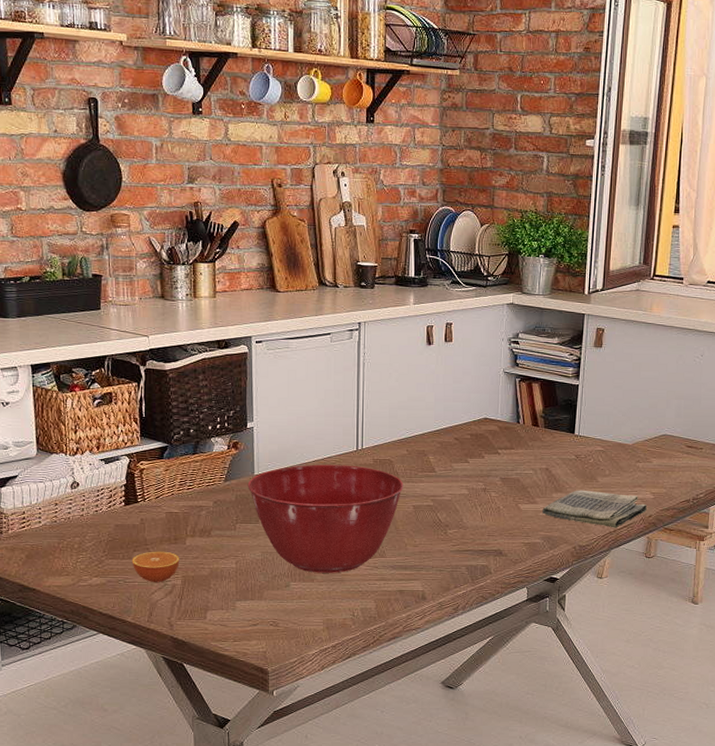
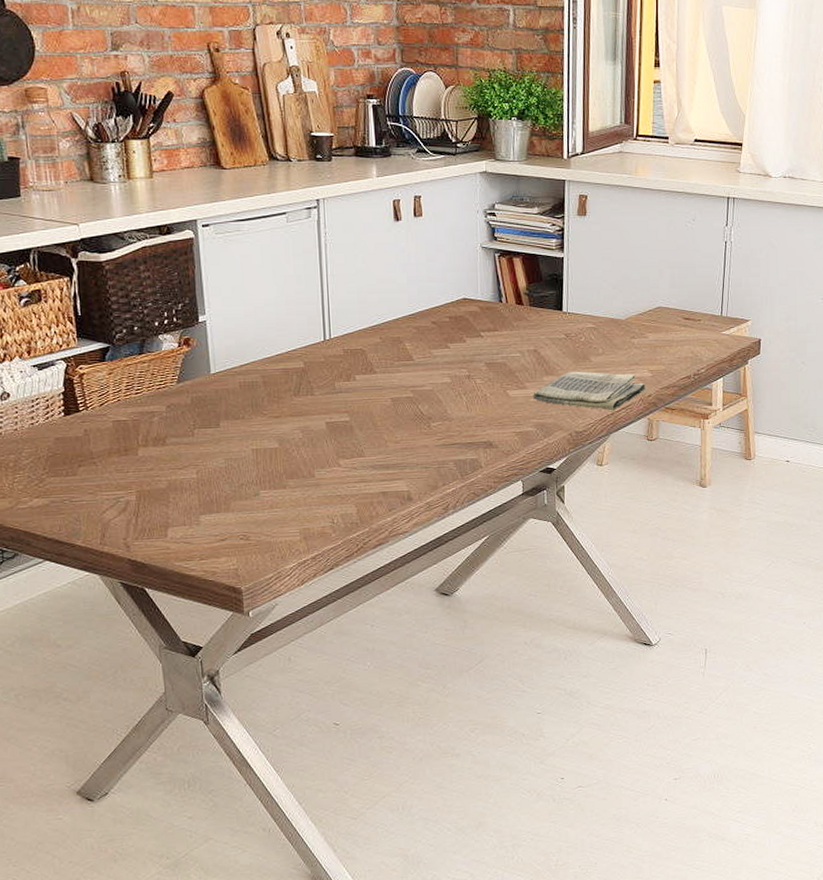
orange: present [132,551,180,583] -> none [77,464,133,501]
mixing bowl: present [247,464,404,573] -> none [203,357,379,479]

